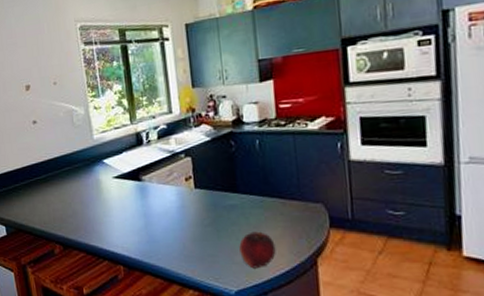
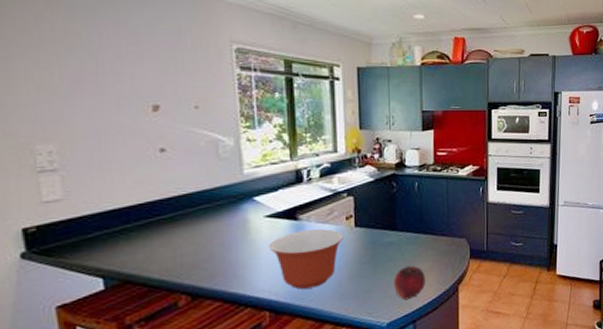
mixing bowl: none [118,190,184,247] -> present [268,229,343,289]

